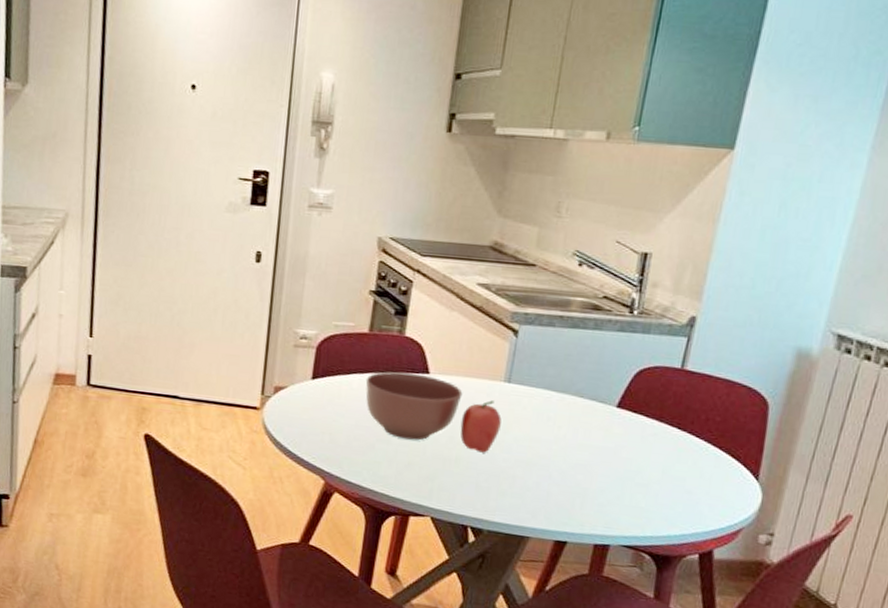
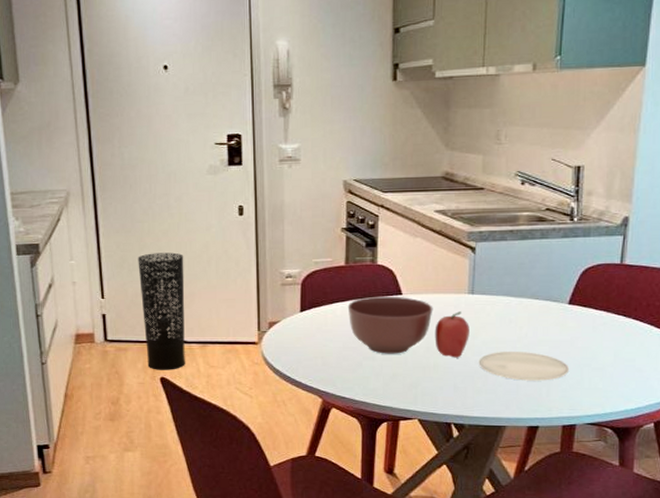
umbrella stand: none [132,292,188,427] -> present [138,252,185,370]
plate: none [507,451,610,492] -> present [478,350,570,381]

